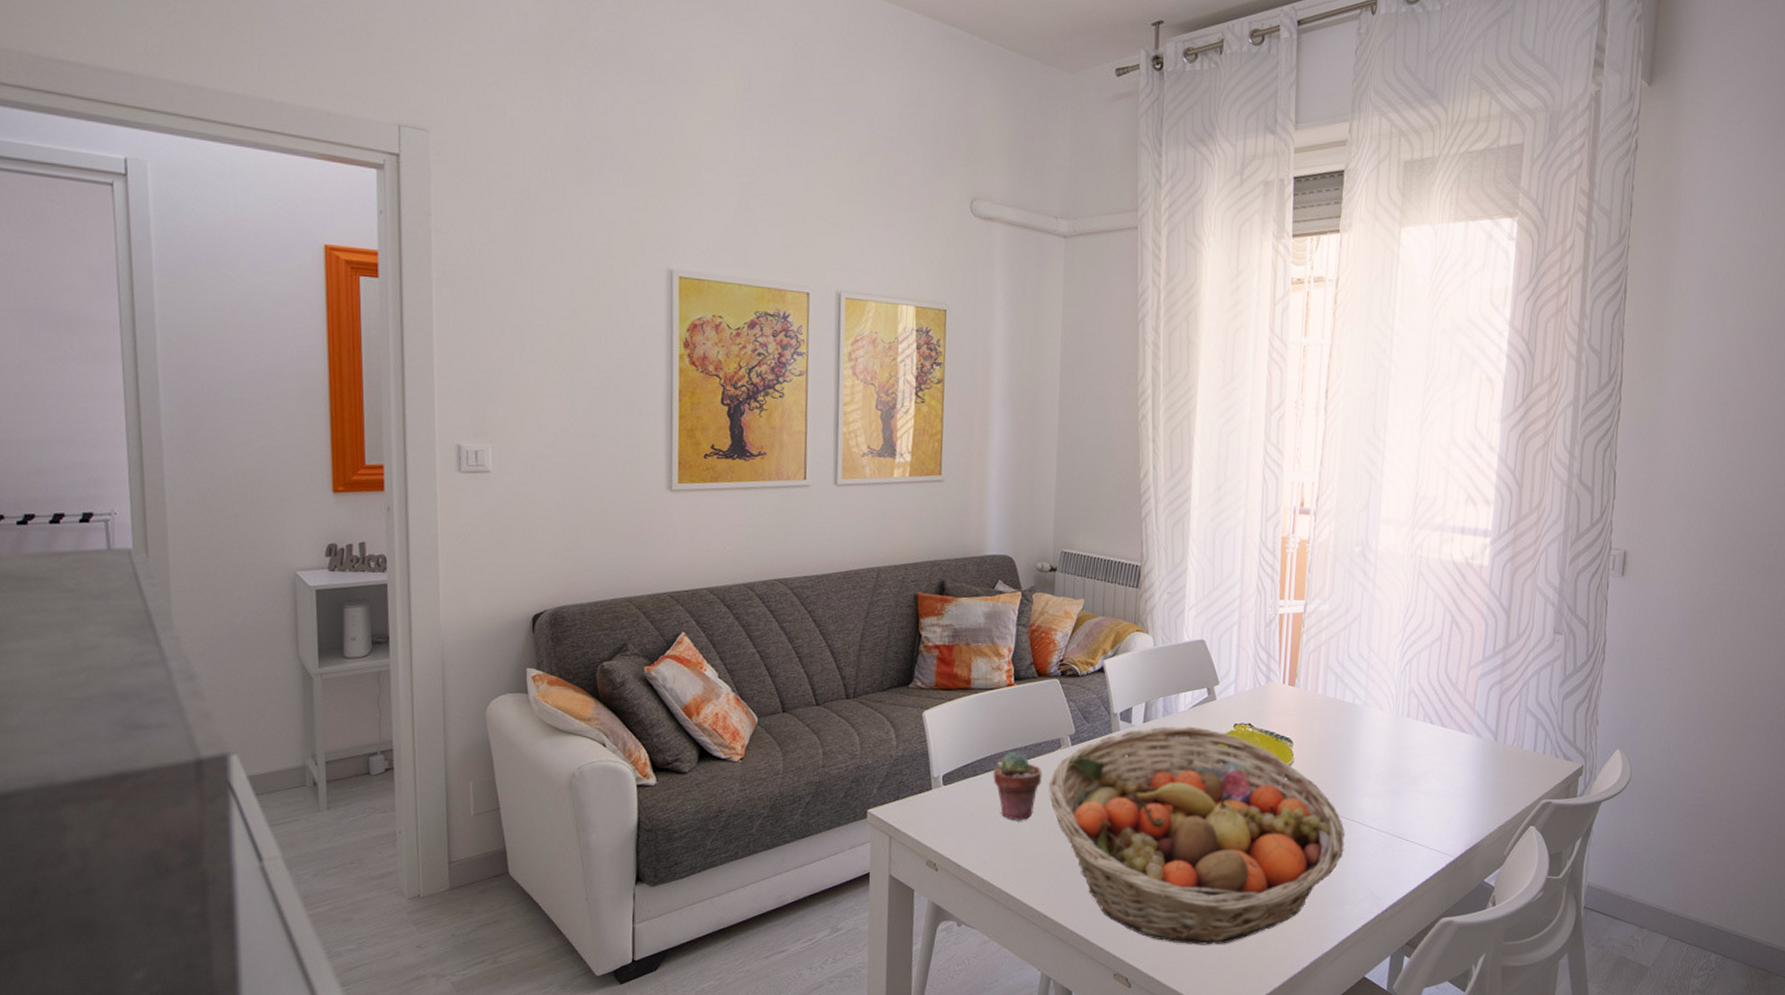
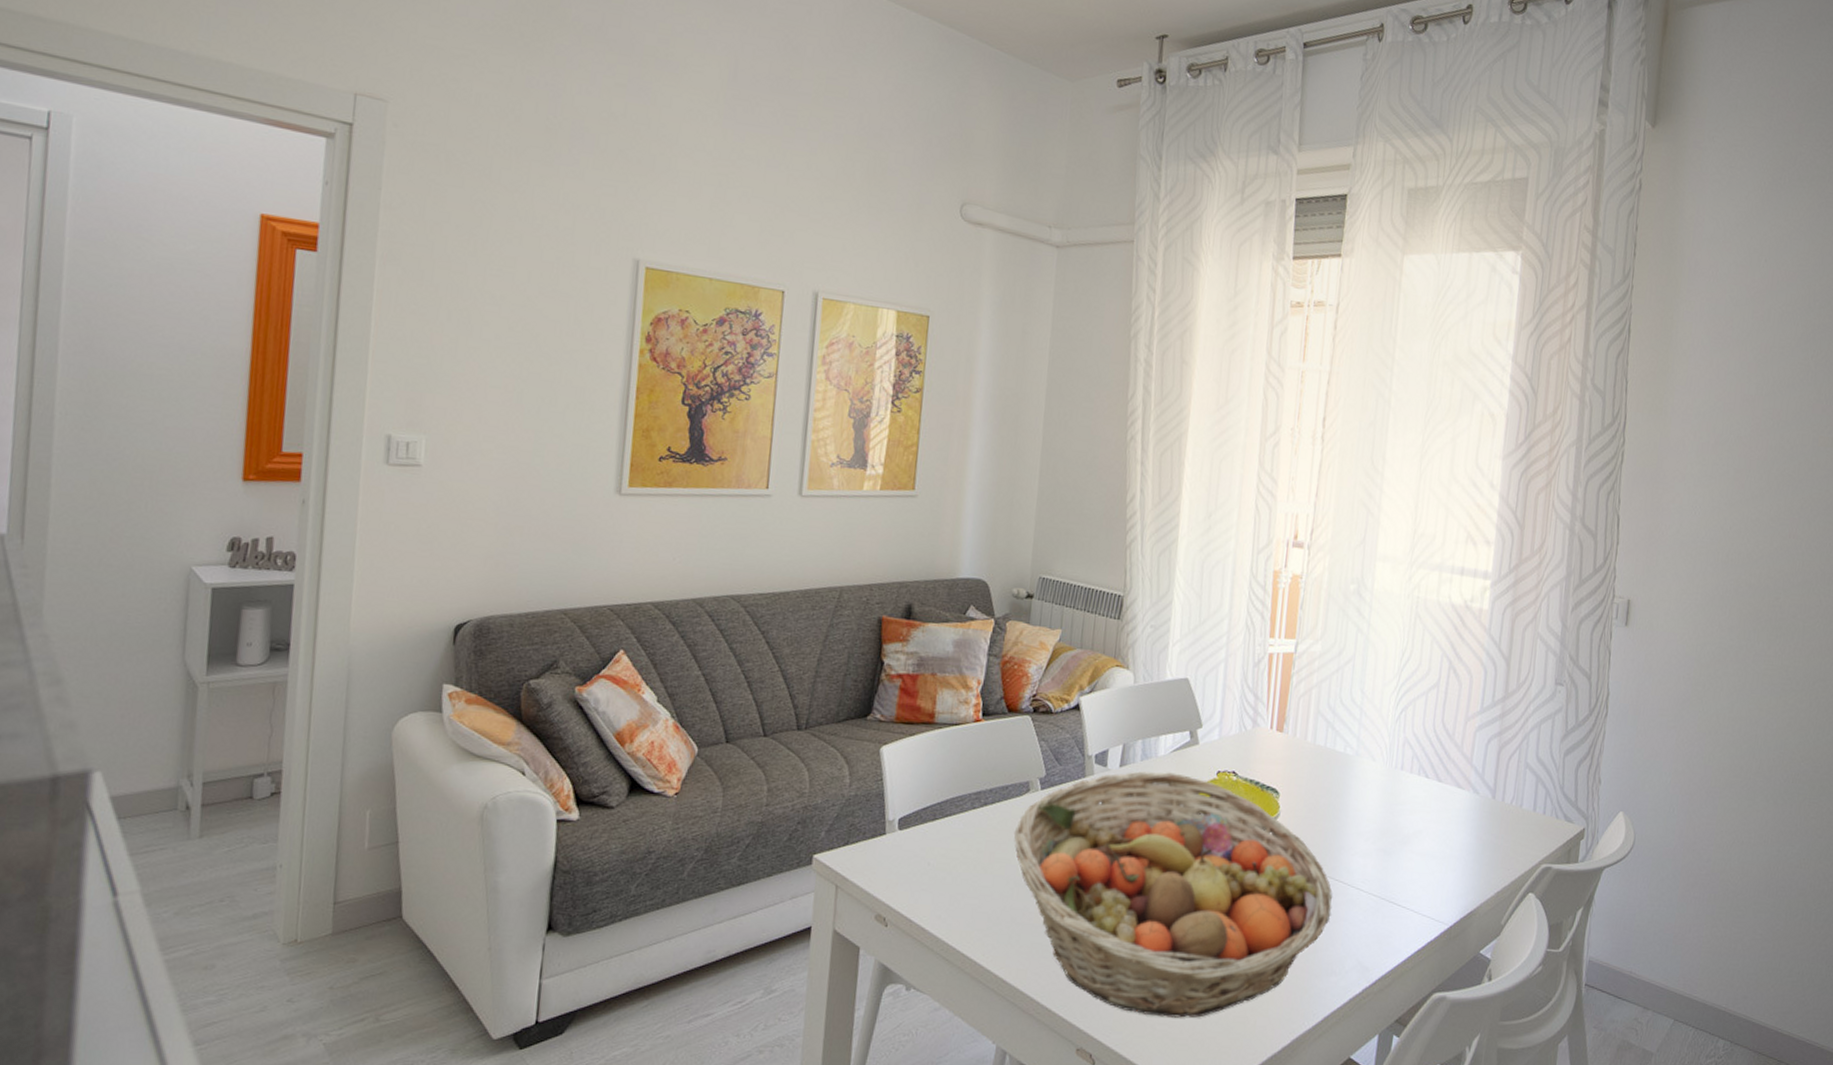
potted succulent: present [992,751,1042,821] -> none [953,794,1008,872]

